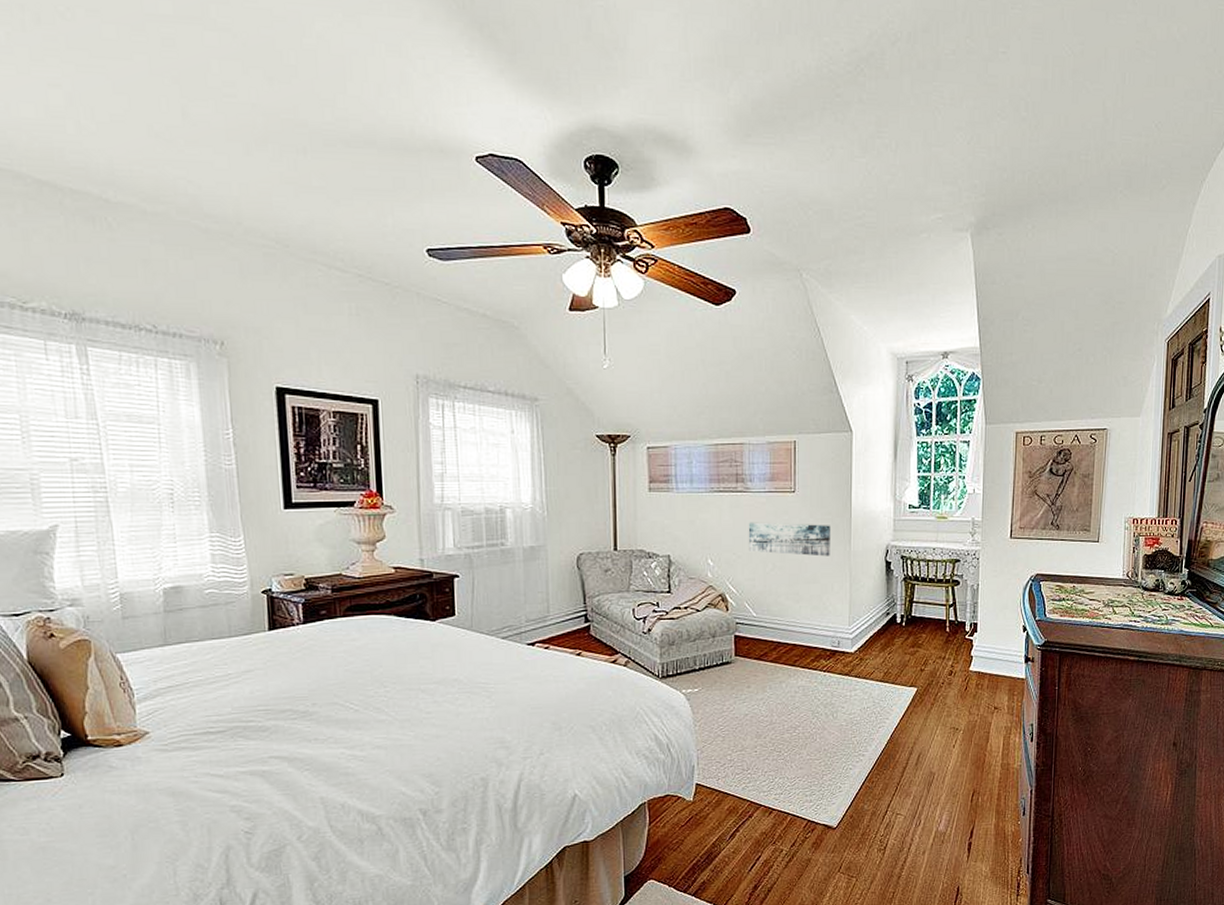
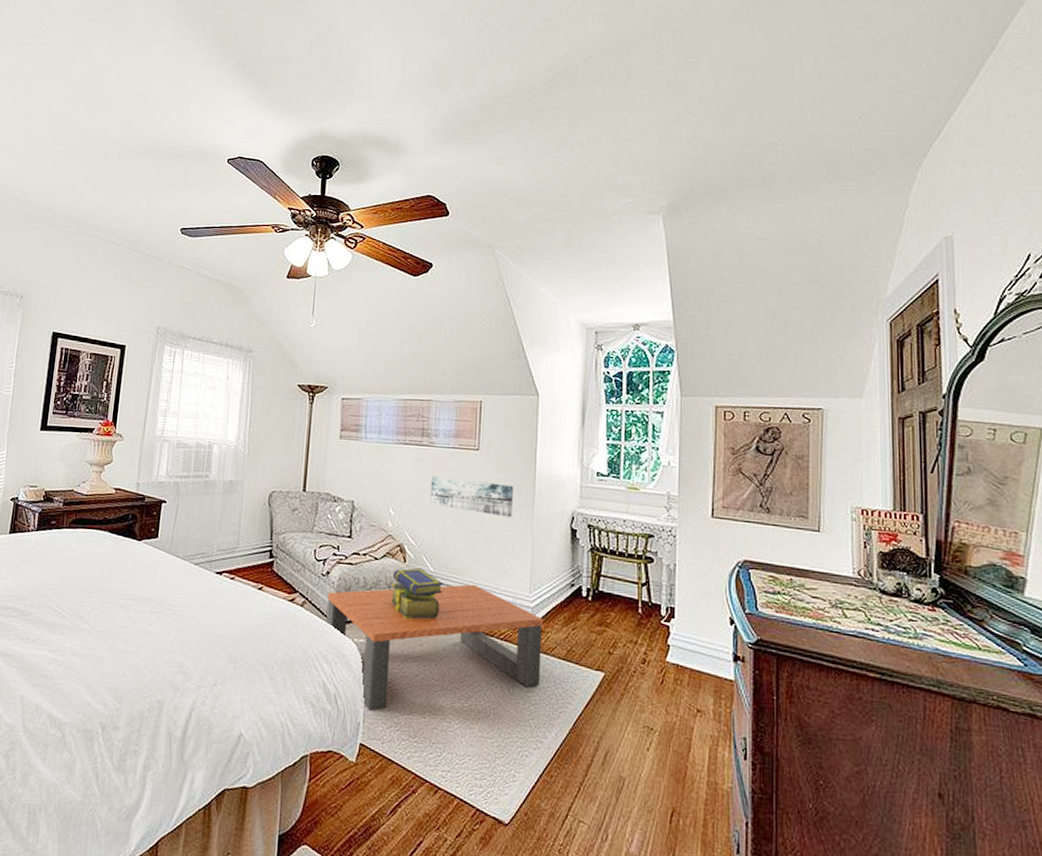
coffee table: none [652,623,862,753] -> present [327,584,543,711]
stack of books: none [715,614,767,665] -> present [390,568,443,620]

